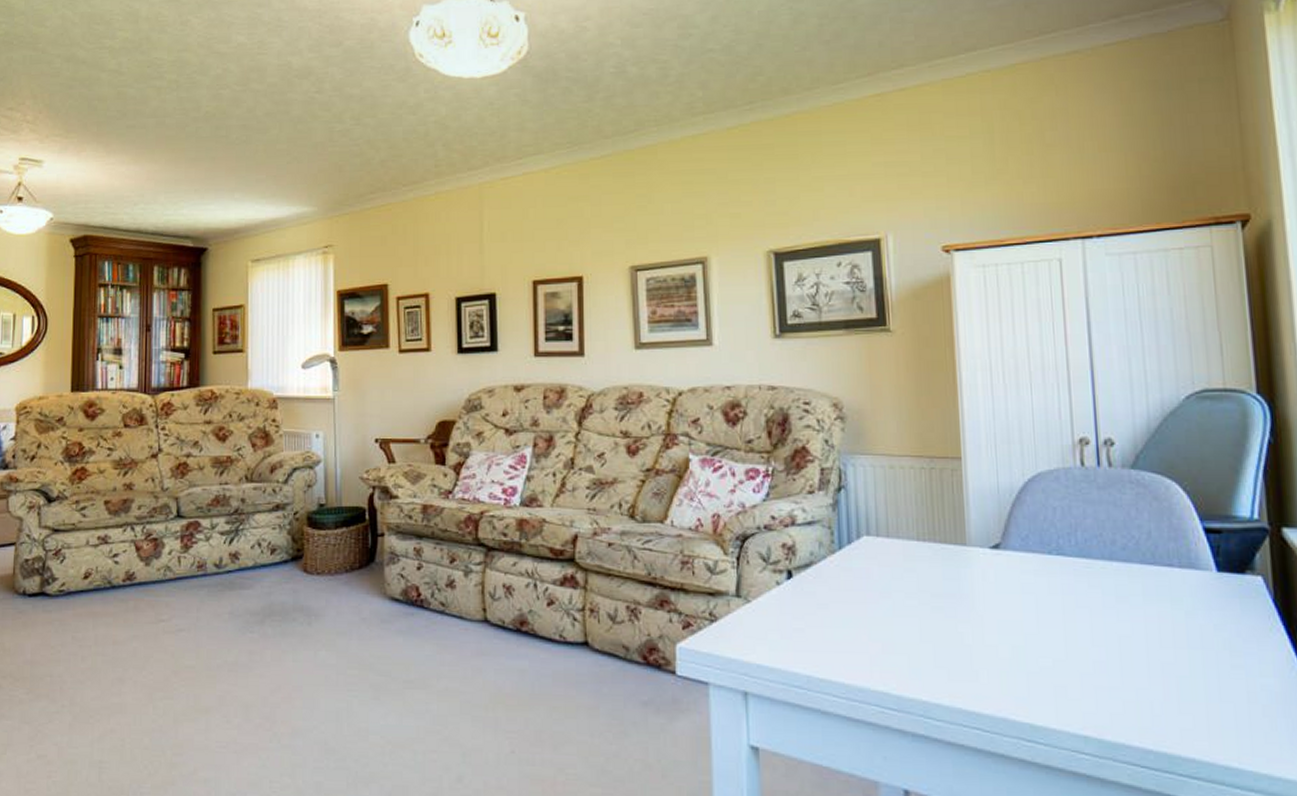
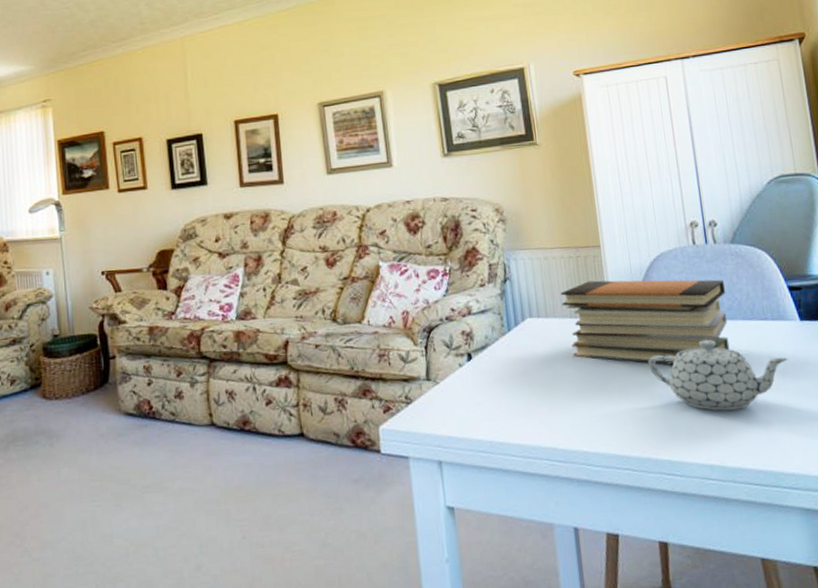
book stack: none [907,498,1121,609] -> present [560,279,730,365]
teapot: none [1012,583,1199,673] -> present [648,339,789,411]

